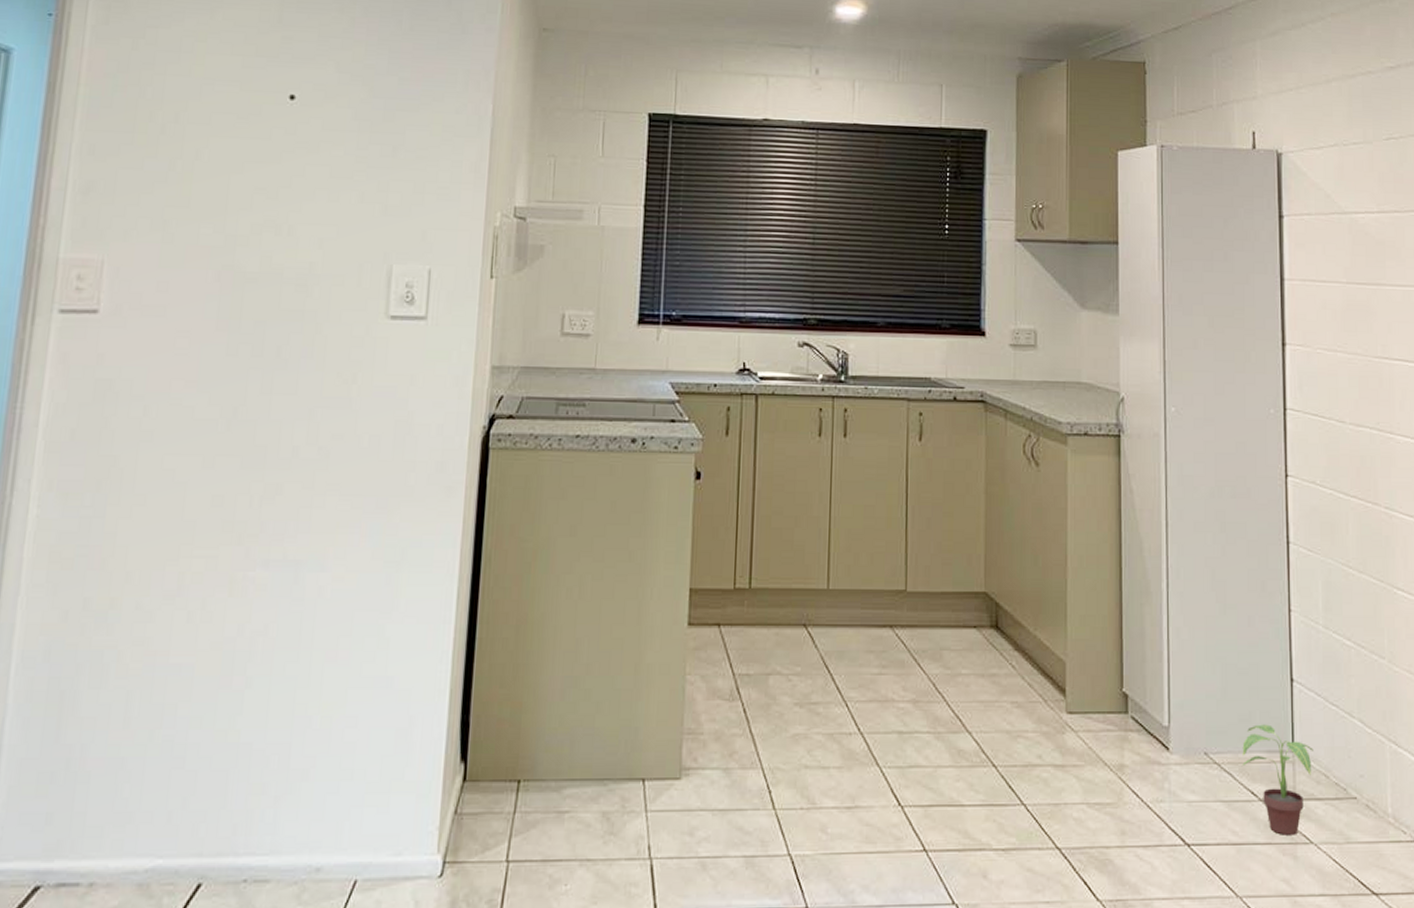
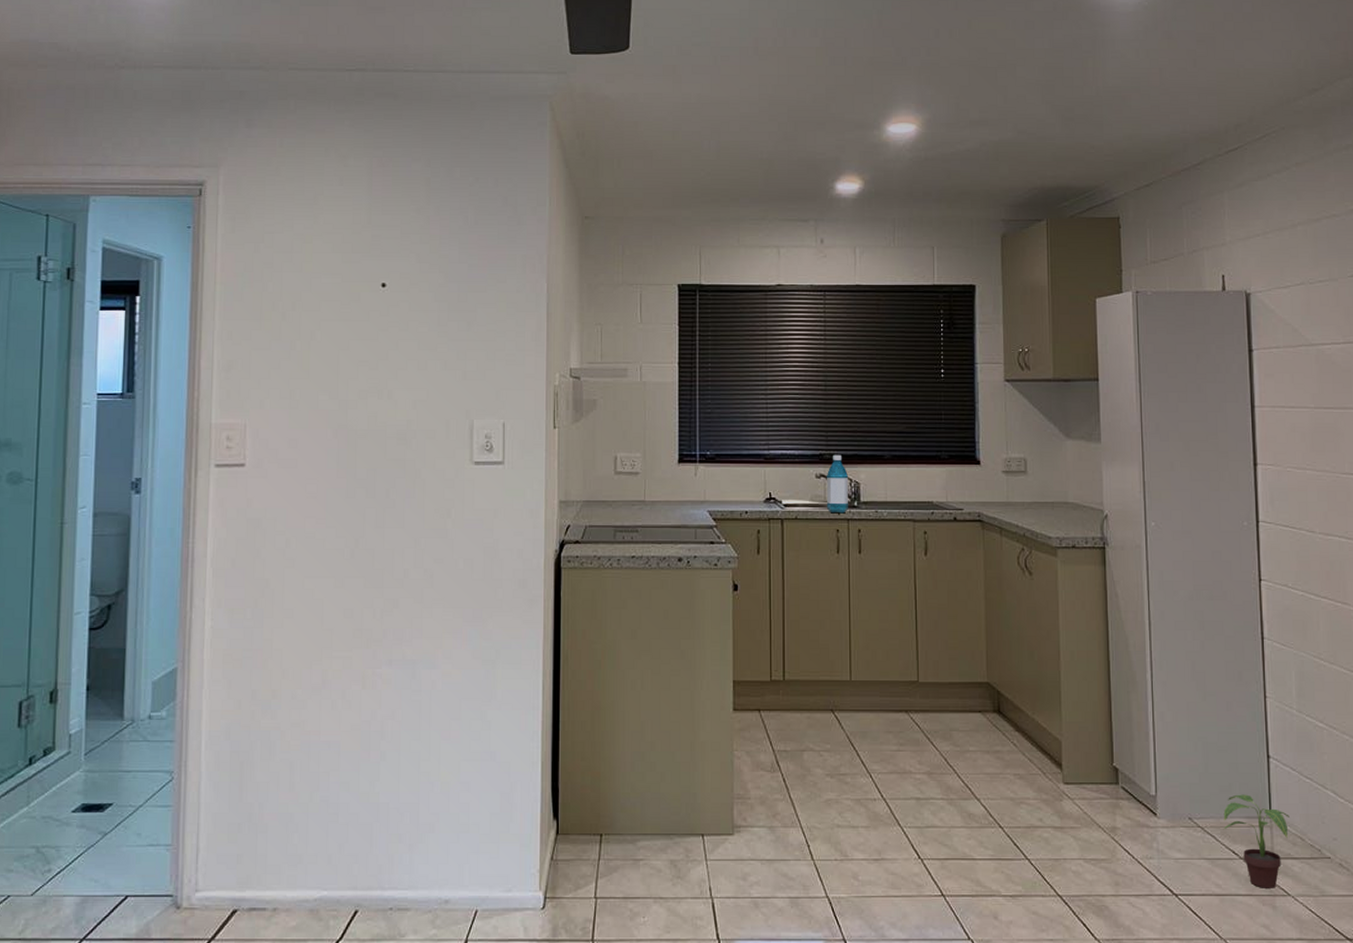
water bottle: none [808,319,835,389] -> present [826,454,849,514]

